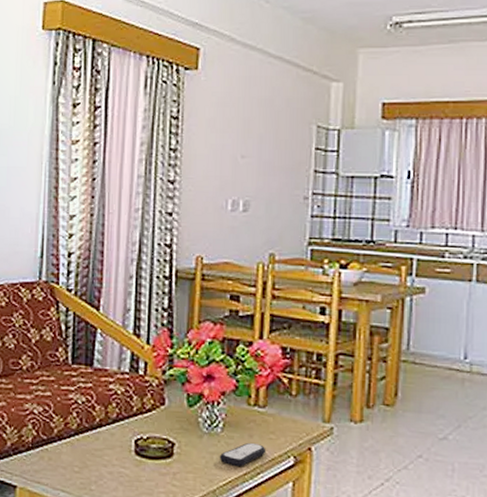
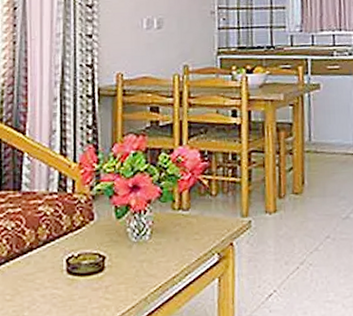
remote control: present [219,442,266,467] -> none [148,245,192,272]

